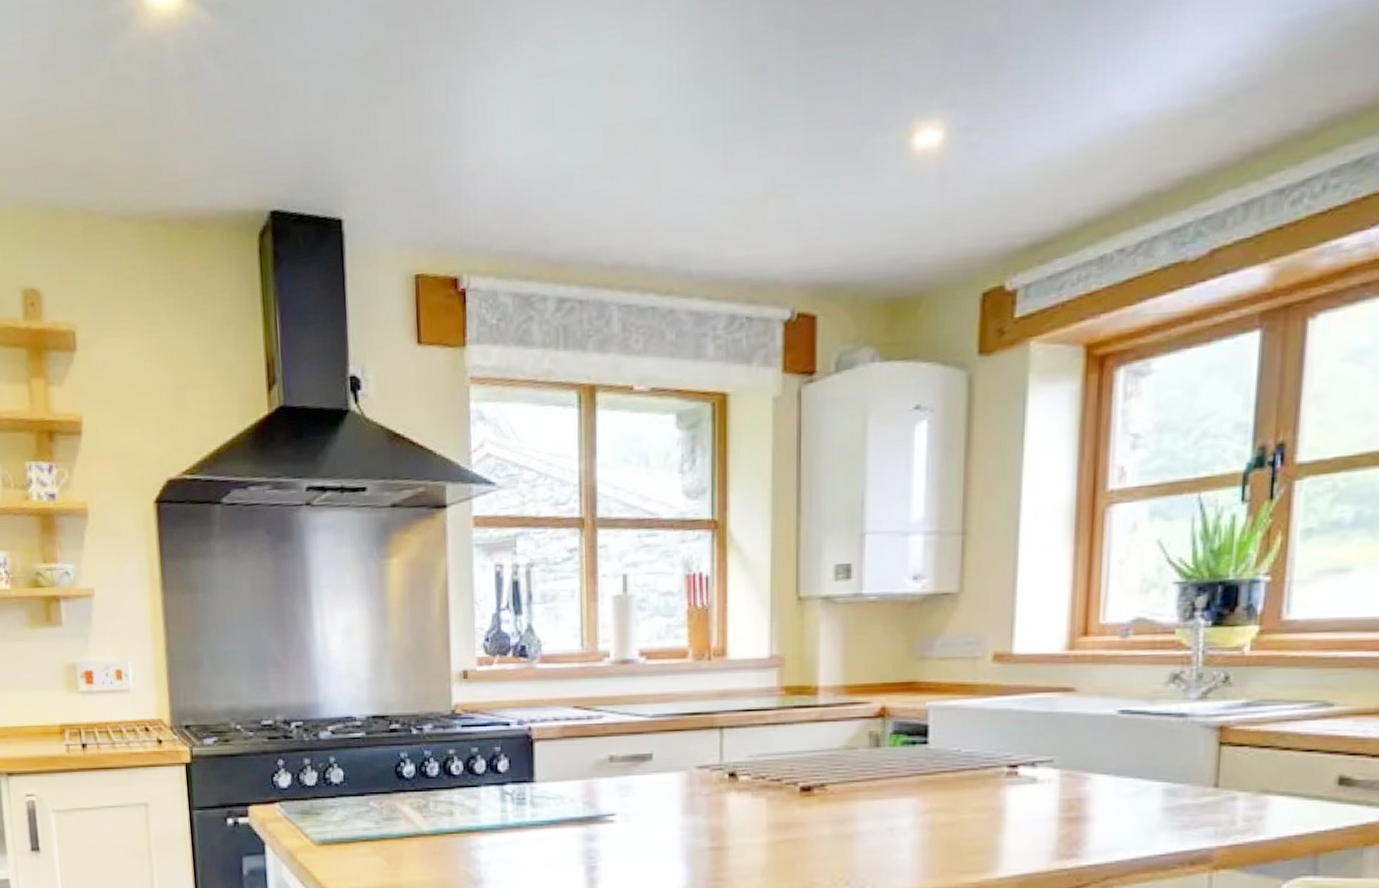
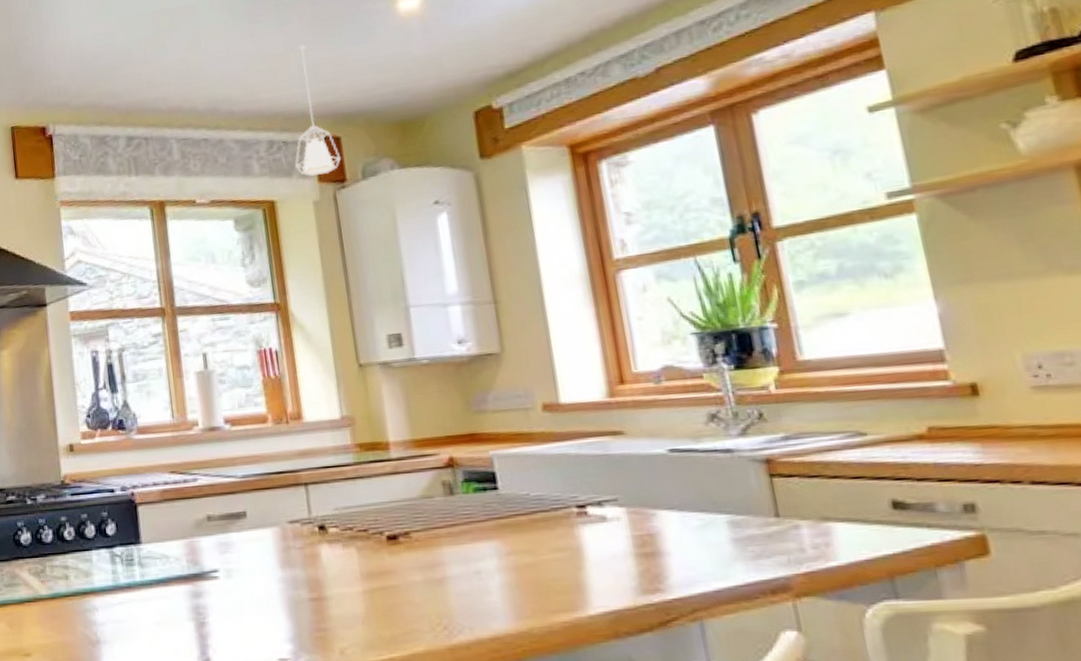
pendant lamp: none [756,186,814,364] -> present [294,44,342,176]

